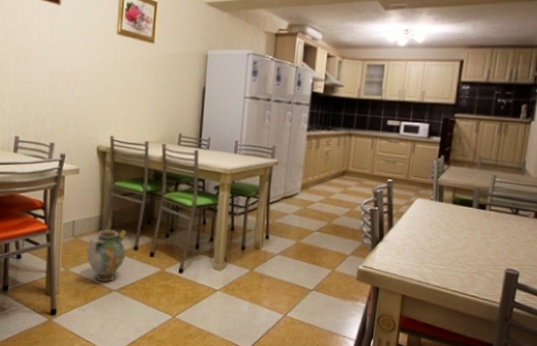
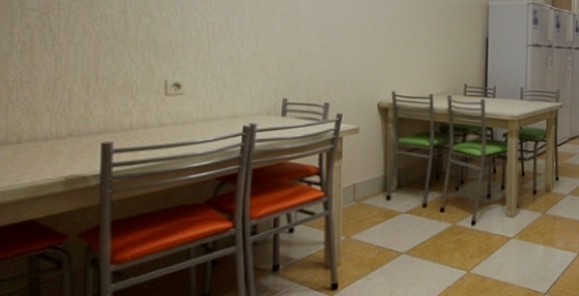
ceramic jug: present [86,229,127,283] -> none [370,187,414,247]

